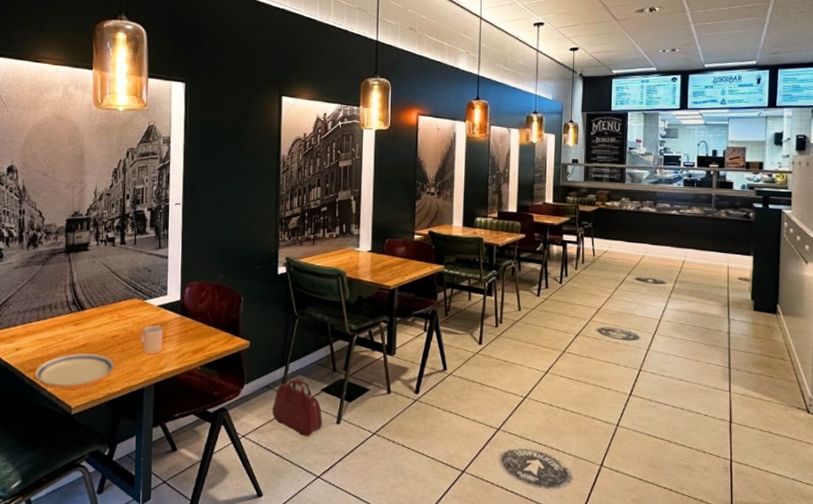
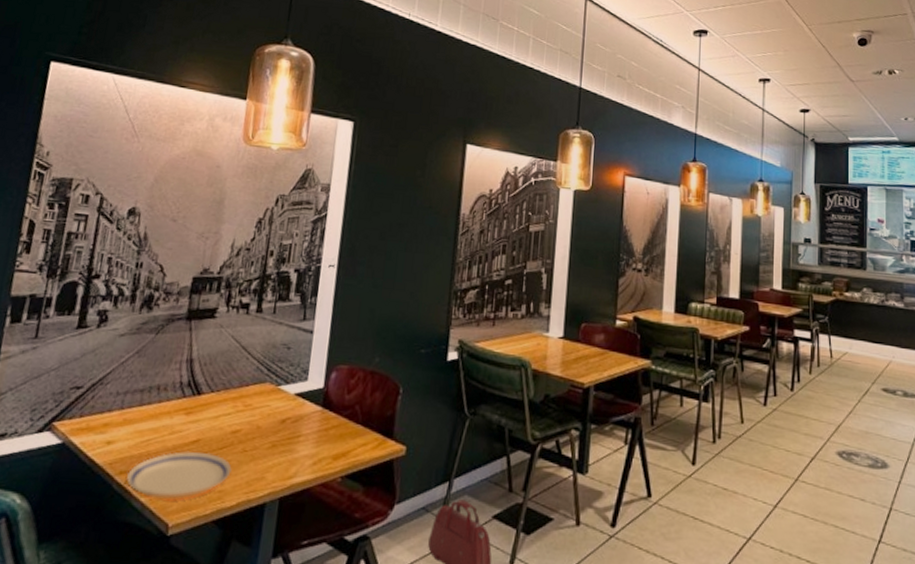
cup: present [141,325,164,354] -> none [268,419,299,458]

